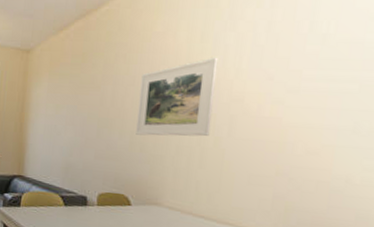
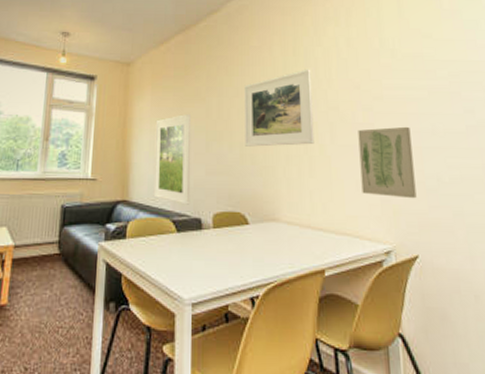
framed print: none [45,100,85,184] -> present [153,113,191,205]
wall art: none [253,122,326,198] -> present [358,126,417,199]

